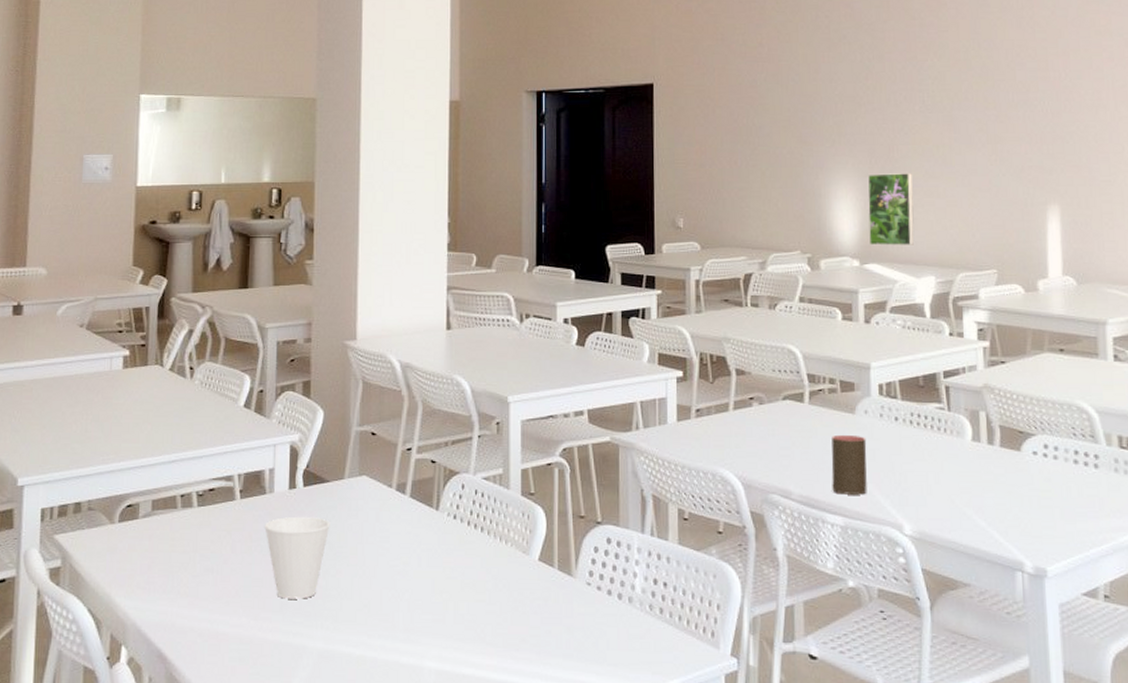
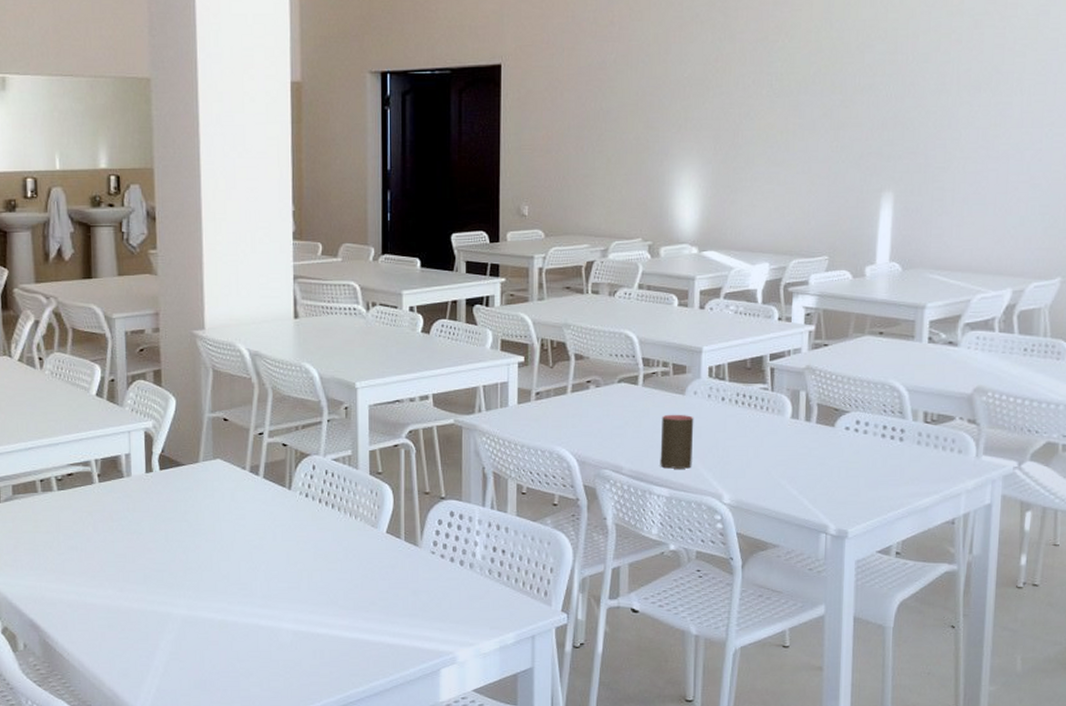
cup: present [265,516,330,599] -> none [124,497,188,572]
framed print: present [867,172,914,245] -> none [709,158,754,233]

